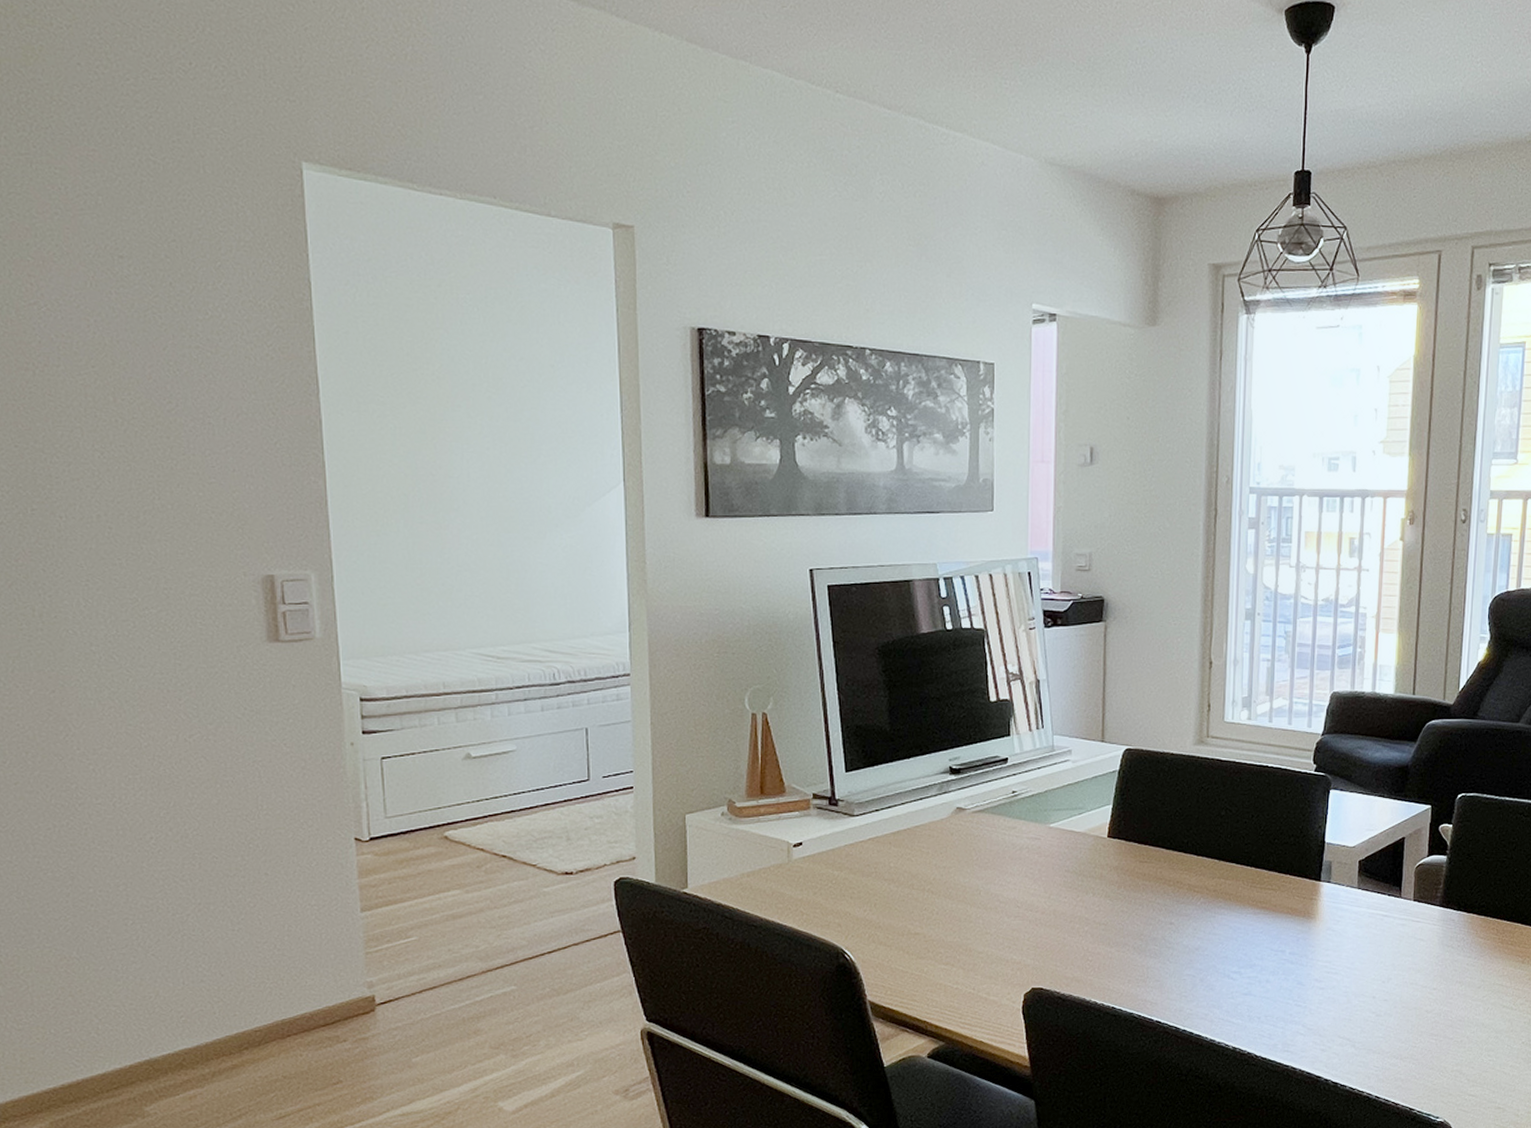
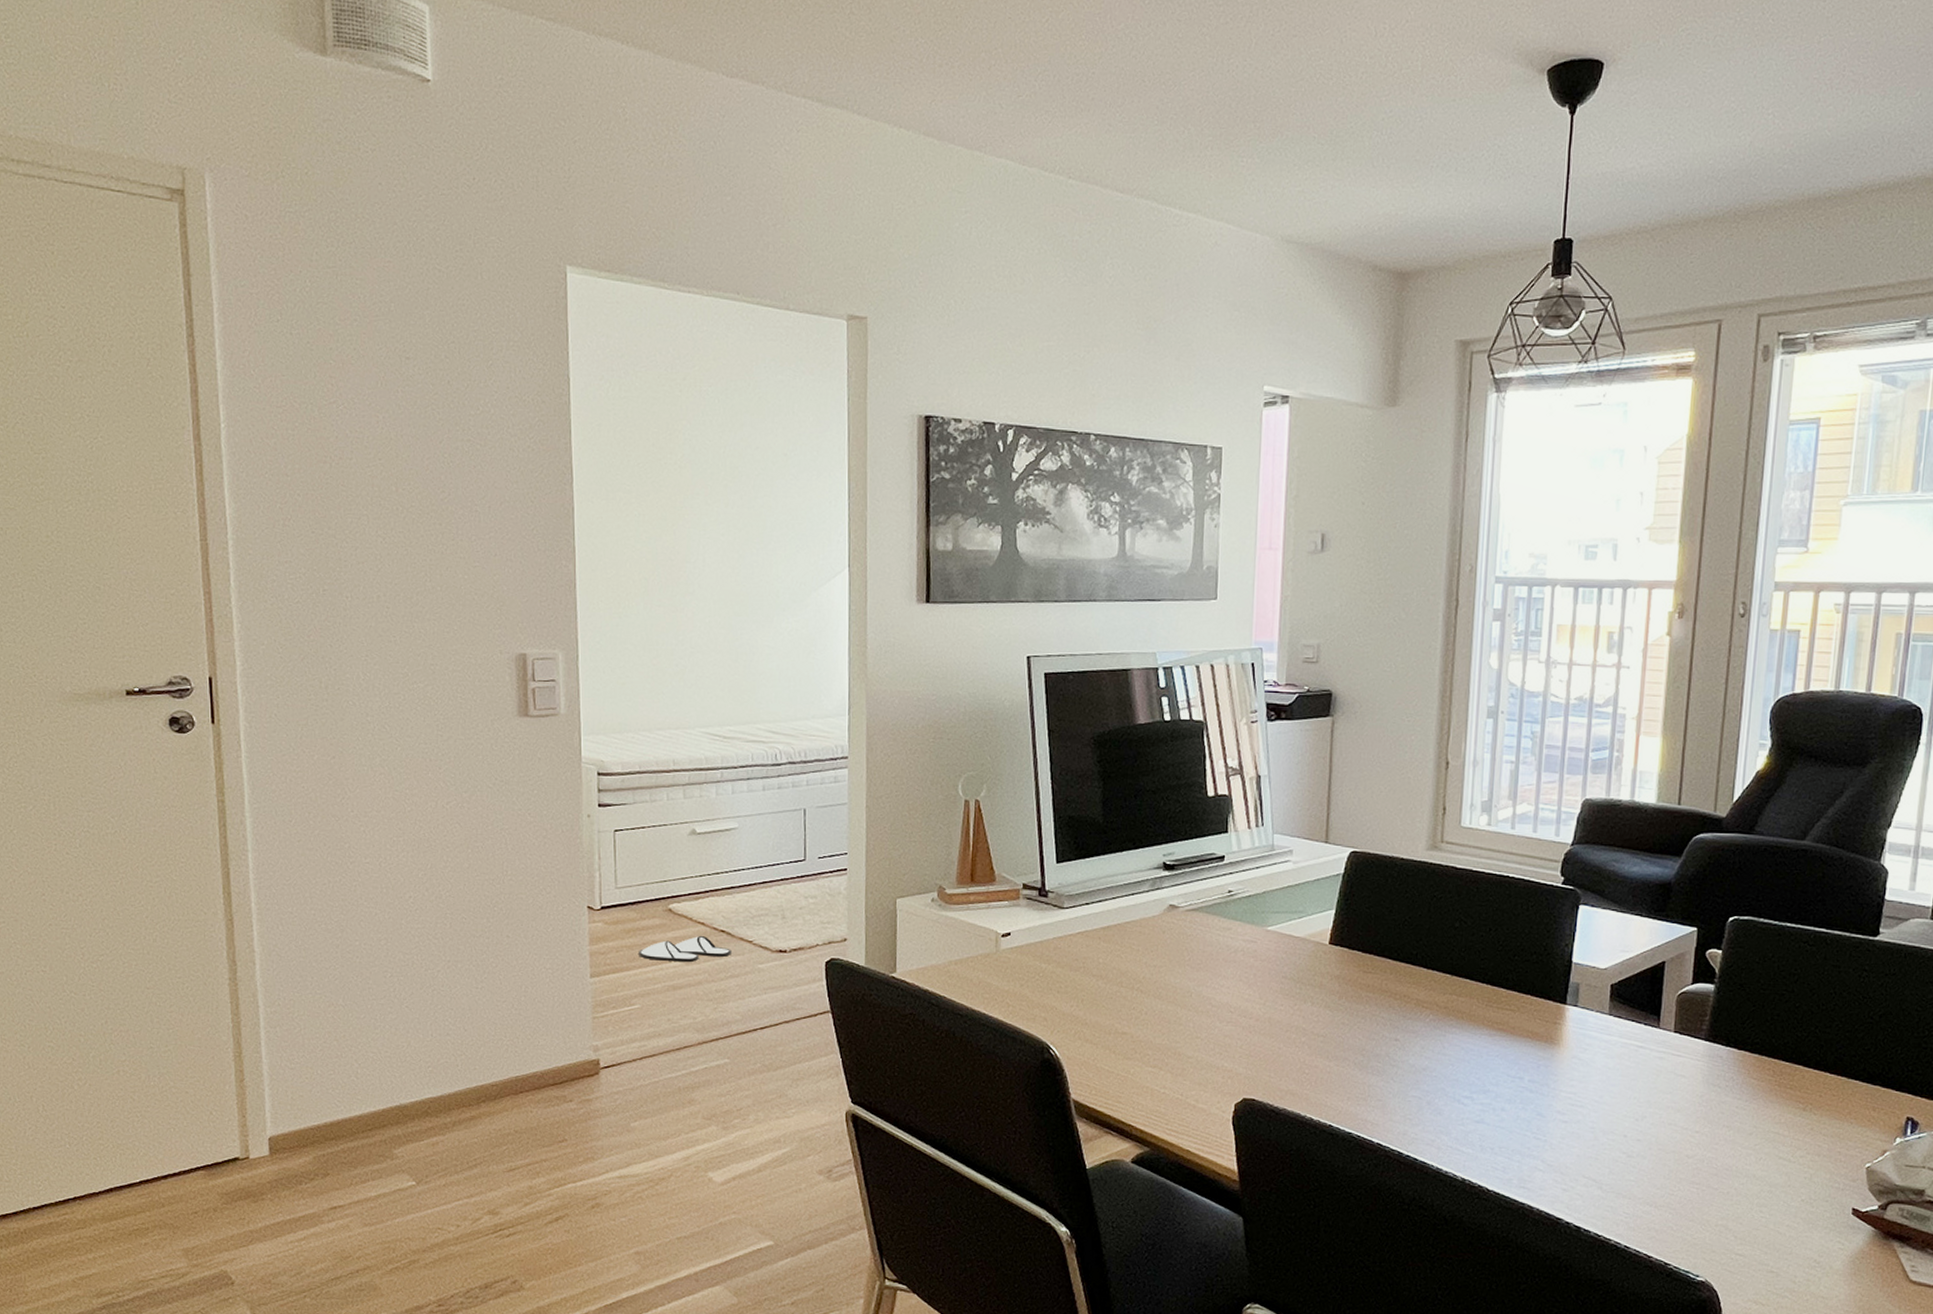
slippers: none [413,861,514,890] -> present [639,935,731,962]

